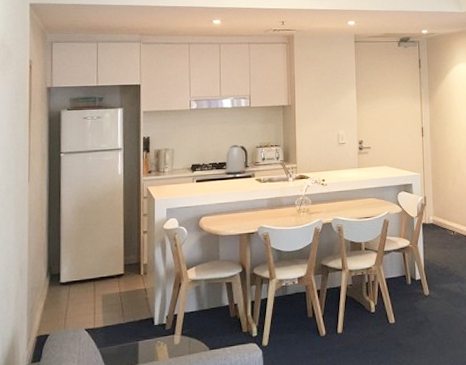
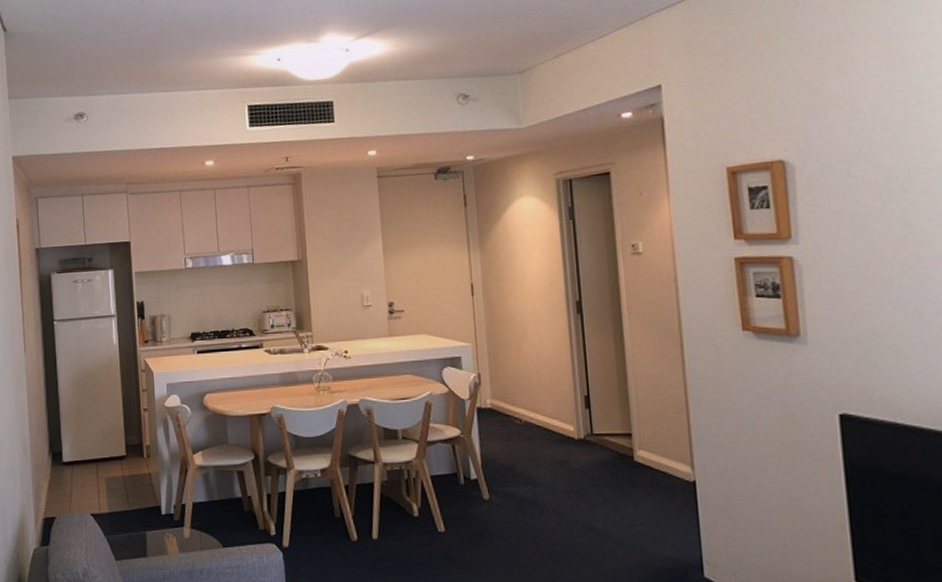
kettle: present [225,144,249,175] -> none [228,309,255,345]

